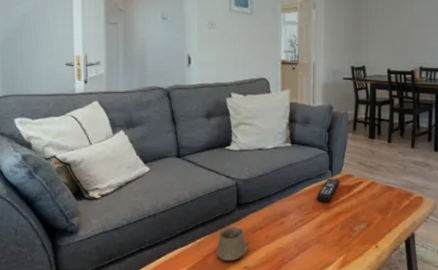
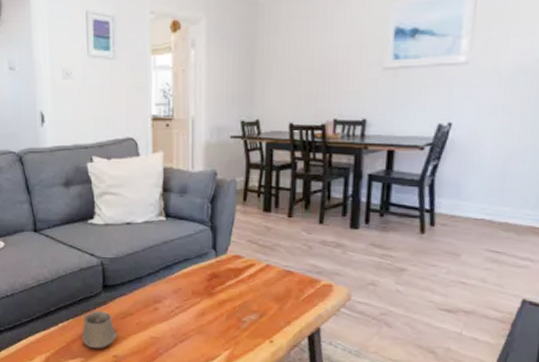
remote control: present [316,178,340,202] -> none [197,259,226,288]

